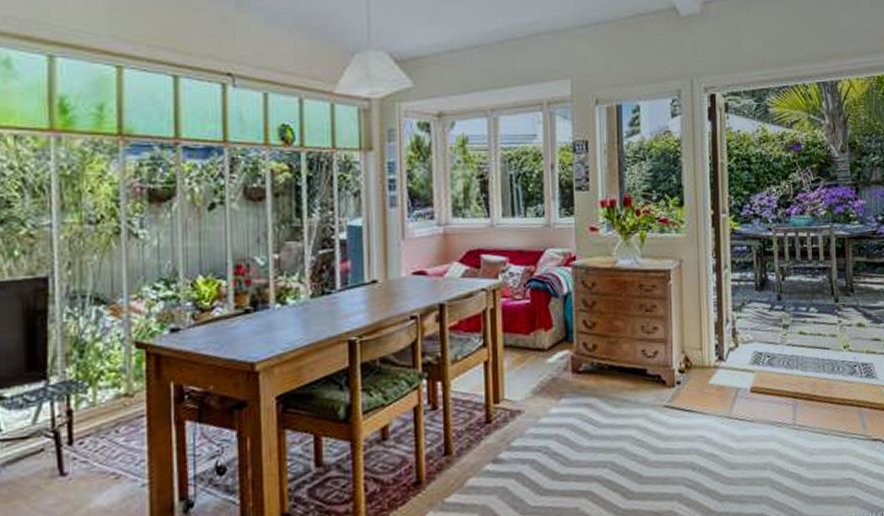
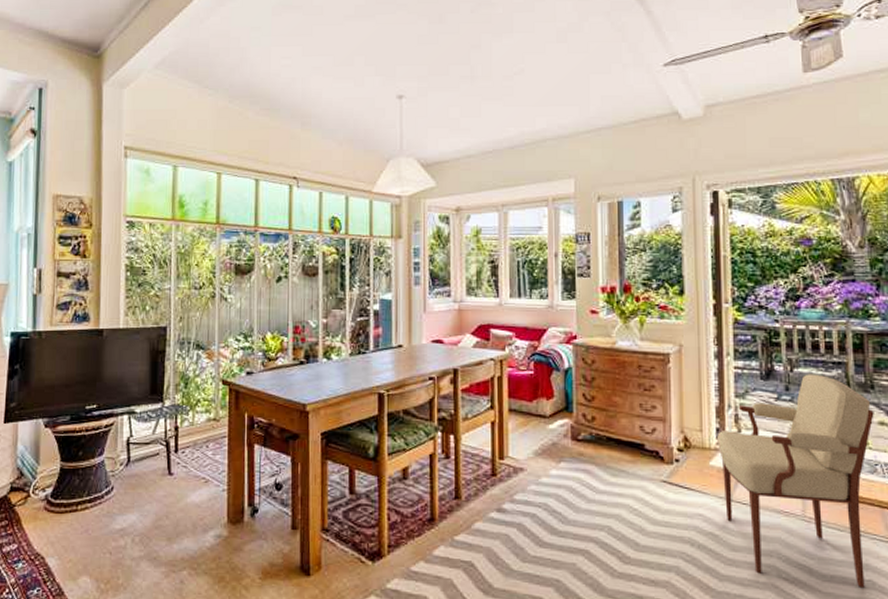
armchair: none [716,281,854,488] -> present [717,374,874,587]

